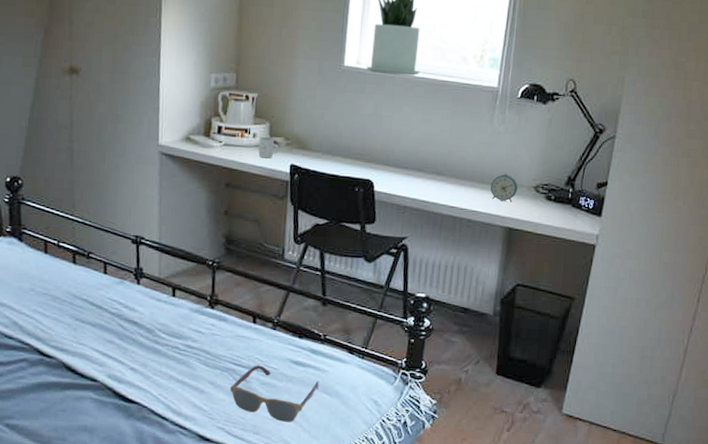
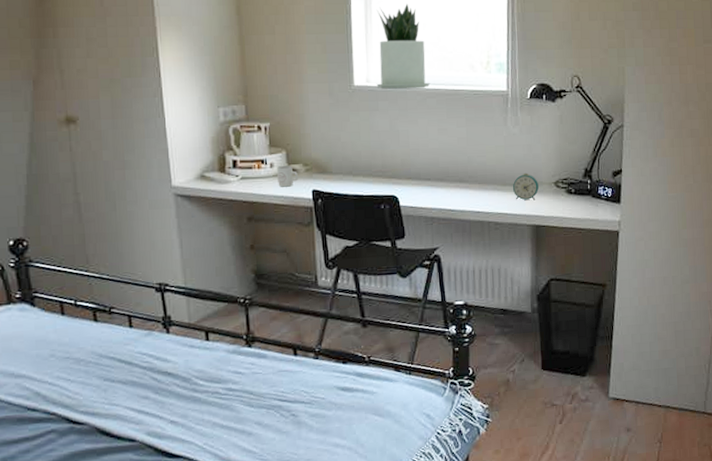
eyeglasses: present [230,365,319,422] -> none [279,397,370,452]

